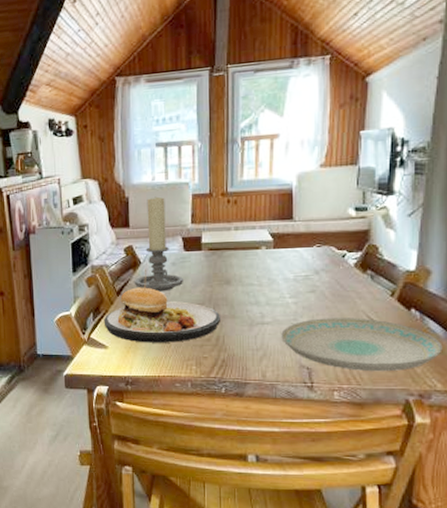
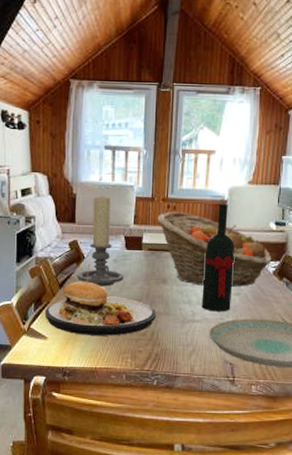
fruit basket: none [217,205,352,285] -> present [157,211,272,287]
wine bottle: none [271,187,308,312] -> present [201,199,236,312]

